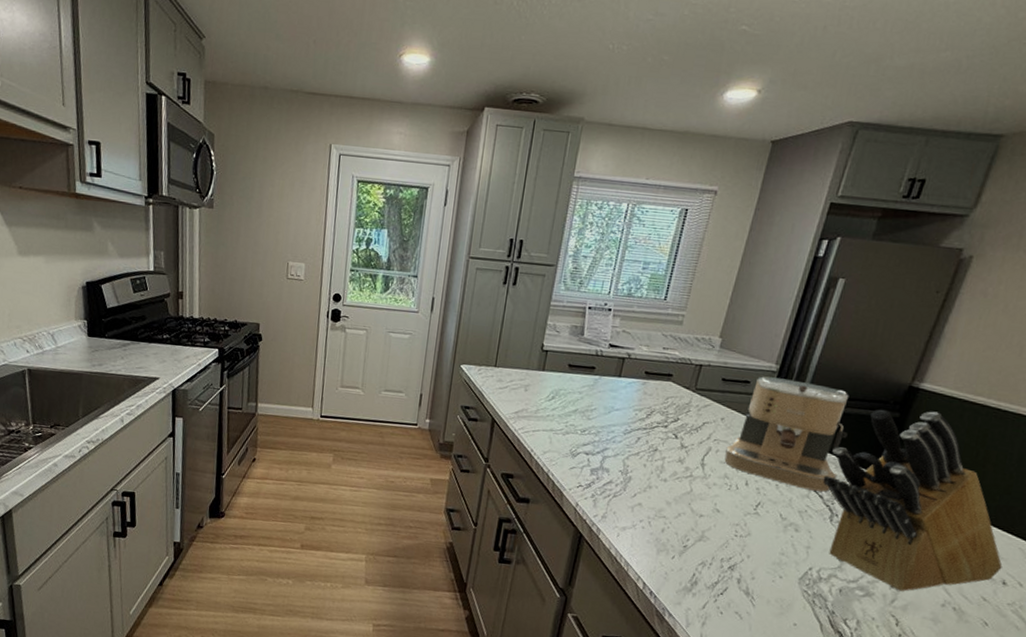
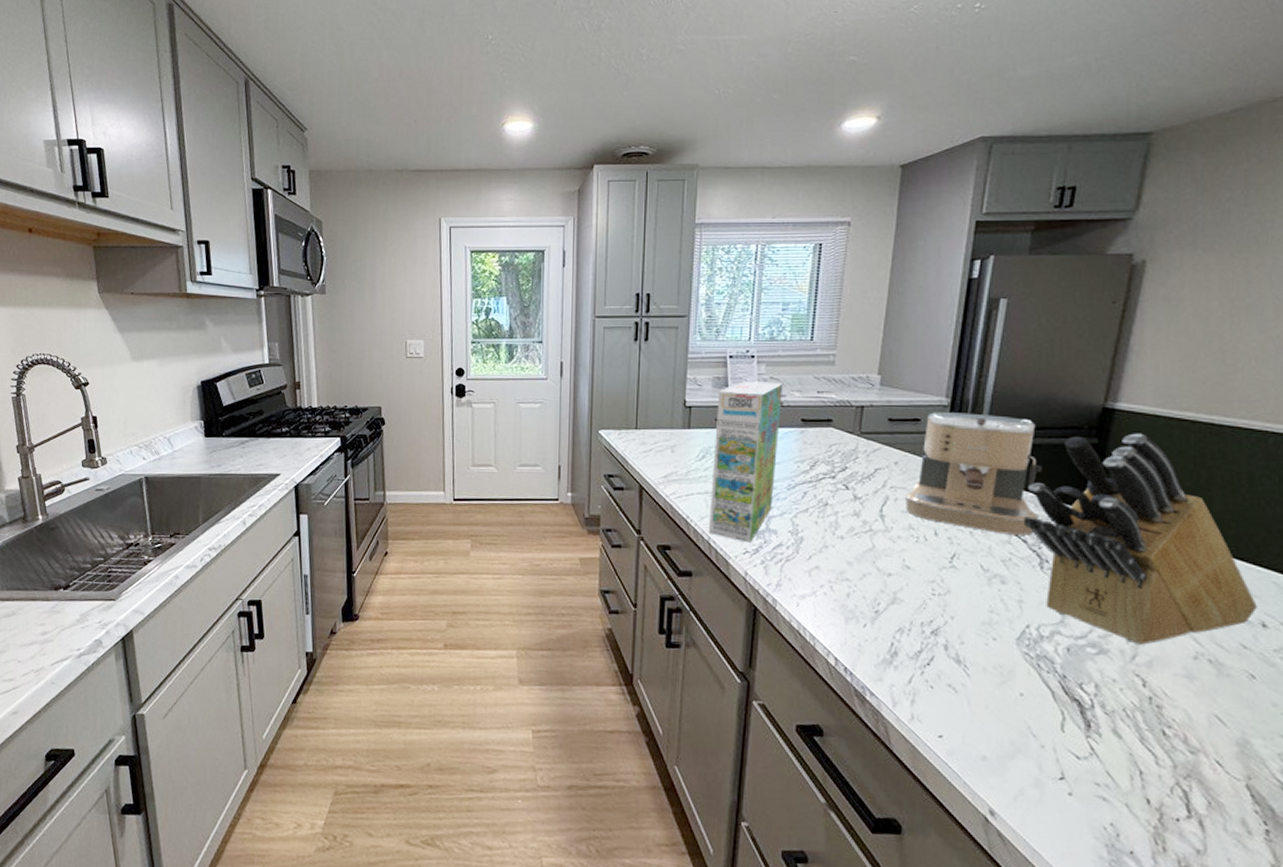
cereal box: none [549,332,634,478] -> present [709,381,784,543]

